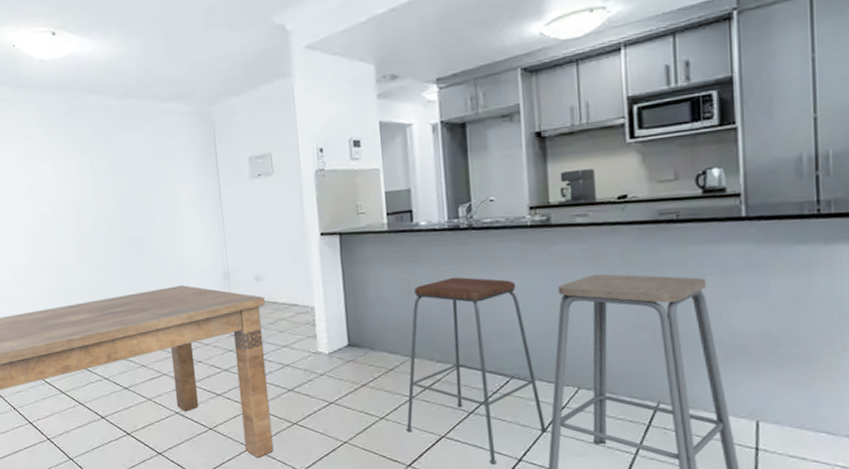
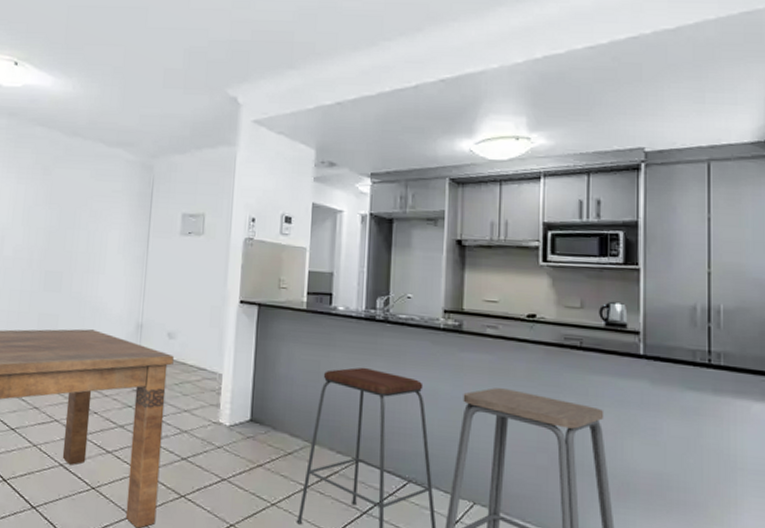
coffee maker: present [558,168,598,205] -> none [472,281,509,318]

